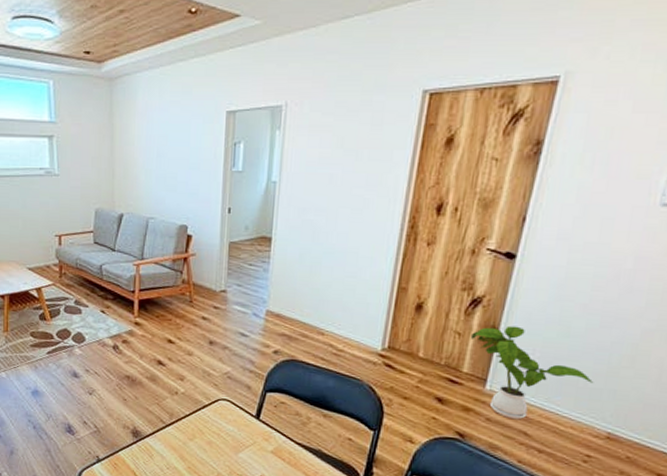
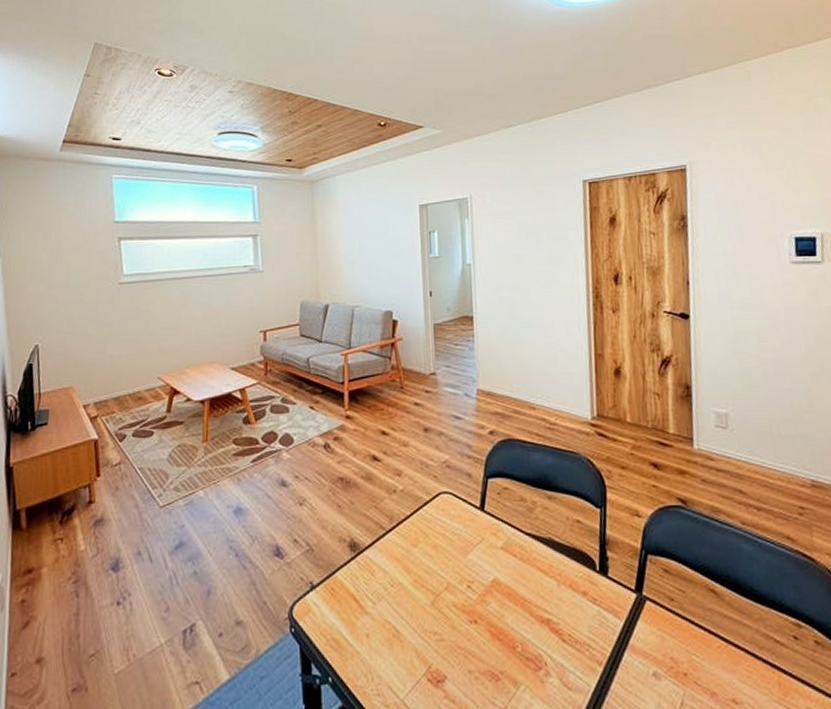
house plant: present [471,325,594,420] -> none [669,382,786,478]

